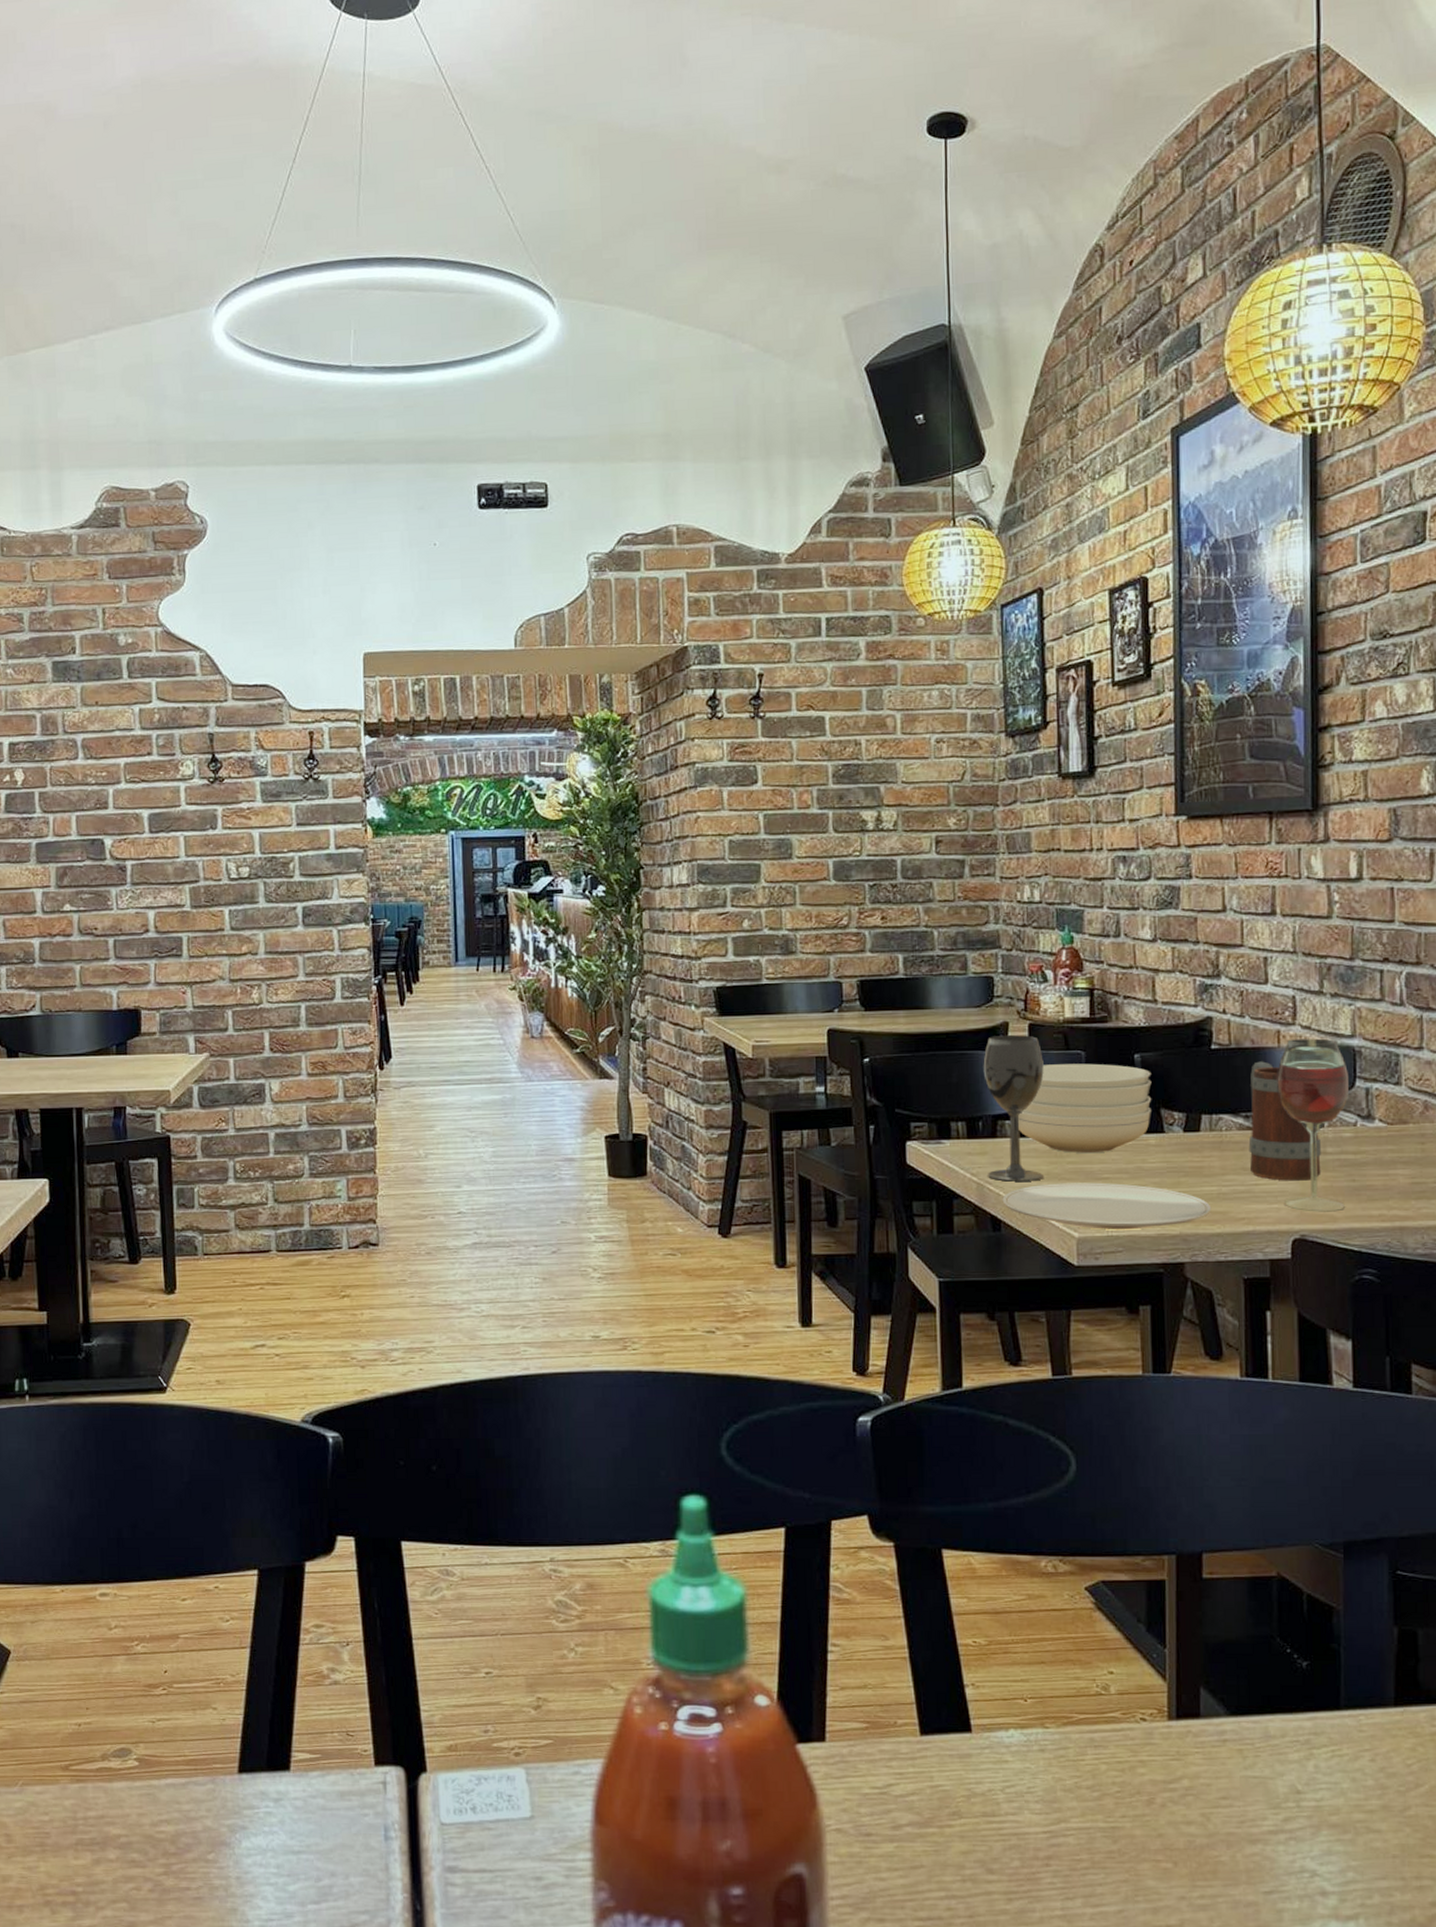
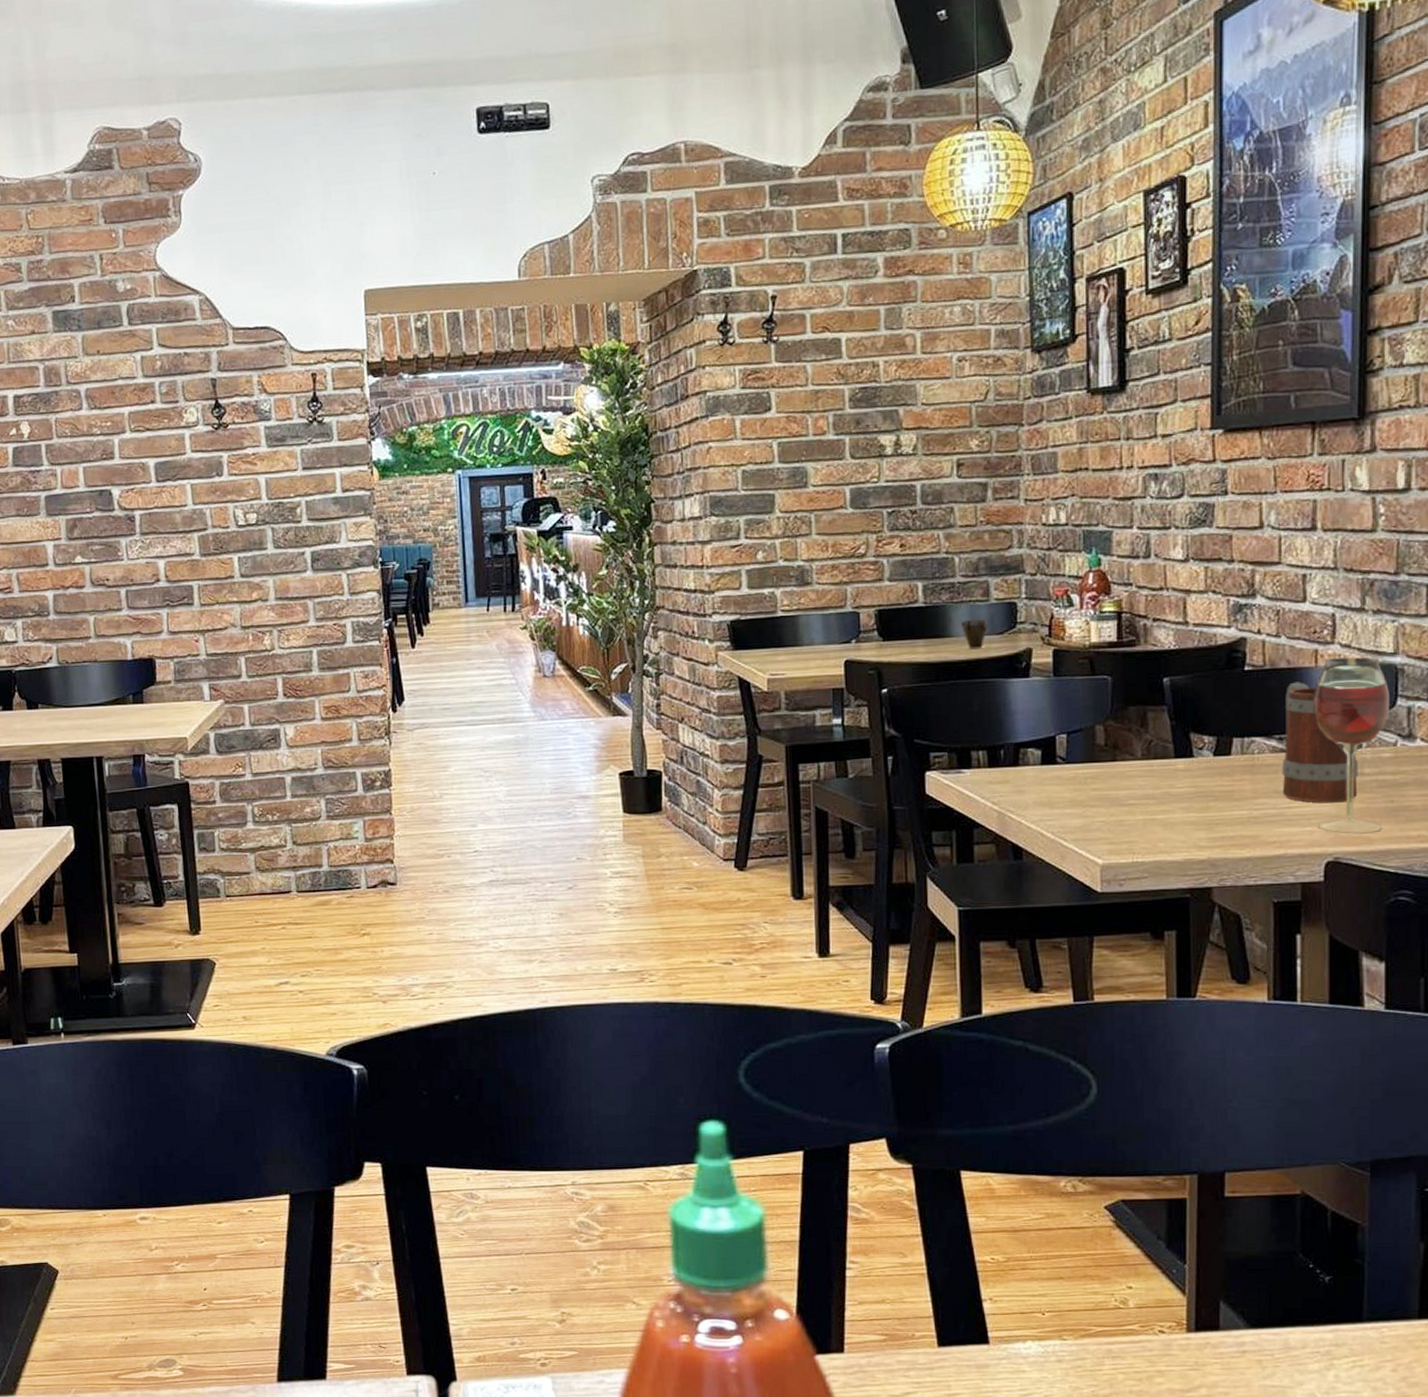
cup: none [941,993,966,1022] -> present [961,620,988,650]
wine glass: present [983,1035,1044,1182] -> none [1005,661,1068,810]
plate: present [1002,1182,1212,1229] -> none [1024,808,1242,856]
bowl: present [1018,1063,1152,1153] -> none [1041,688,1181,780]

